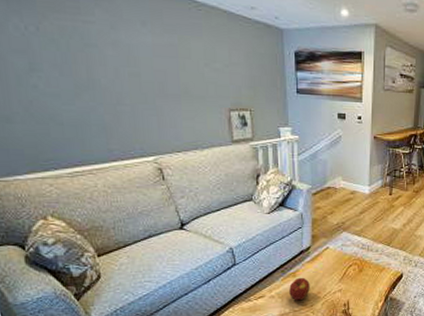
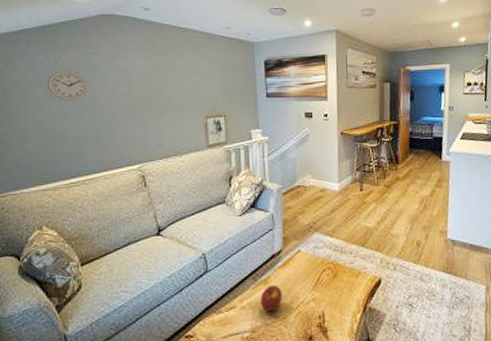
wall clock: none [27,39,85,79] -> present [46,70,89,101]

